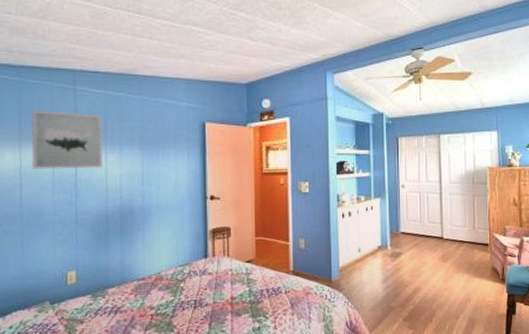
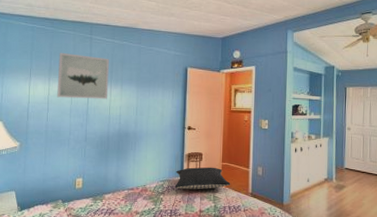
pillow: none [198,243,268,274] -> present [174,167,231,190]

